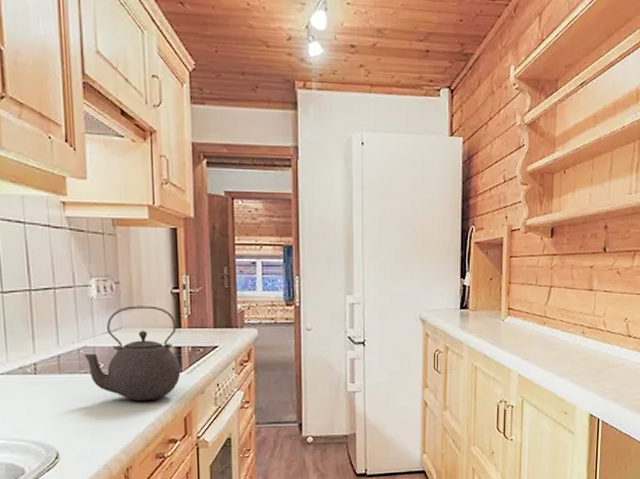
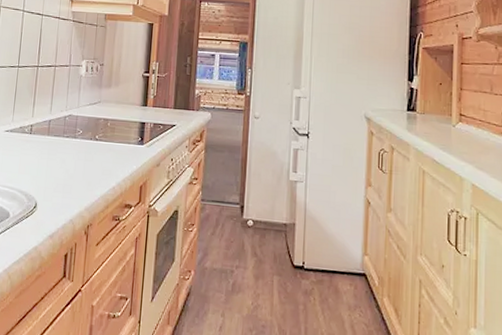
kettle: present [84,306,181,402] -> none [69,84,144,168]

